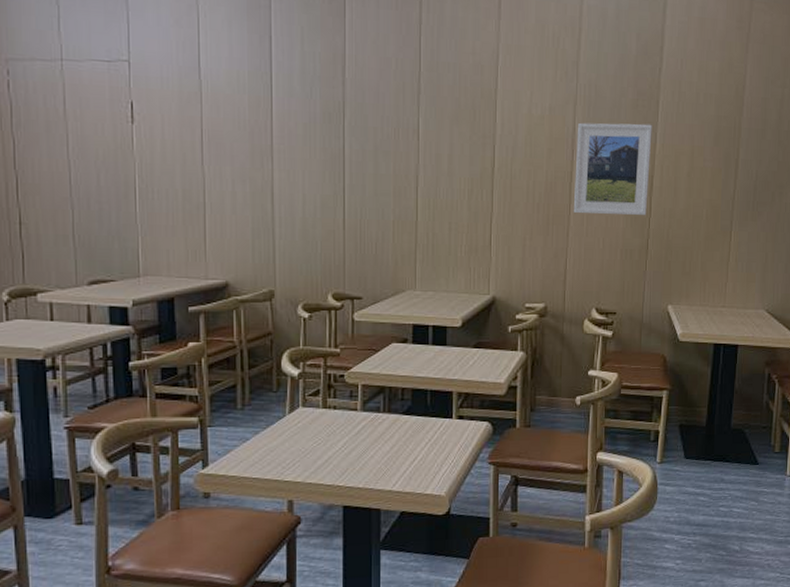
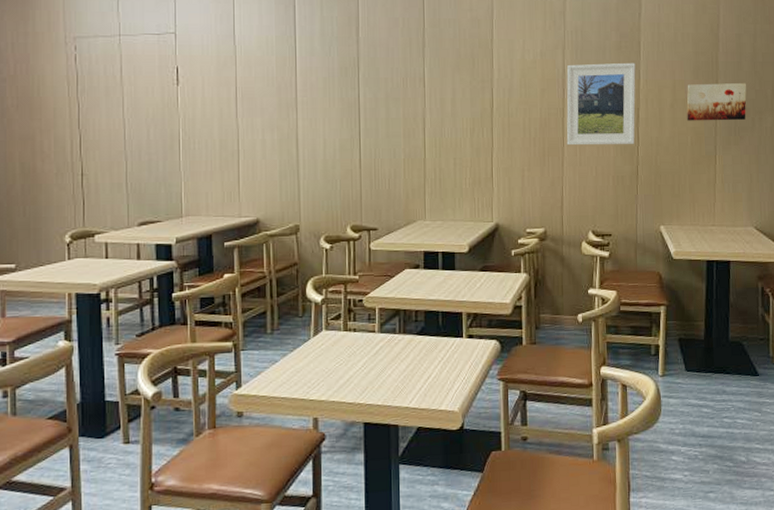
wall art: none [704,151,769,195] -> present [687,82,747,121]

